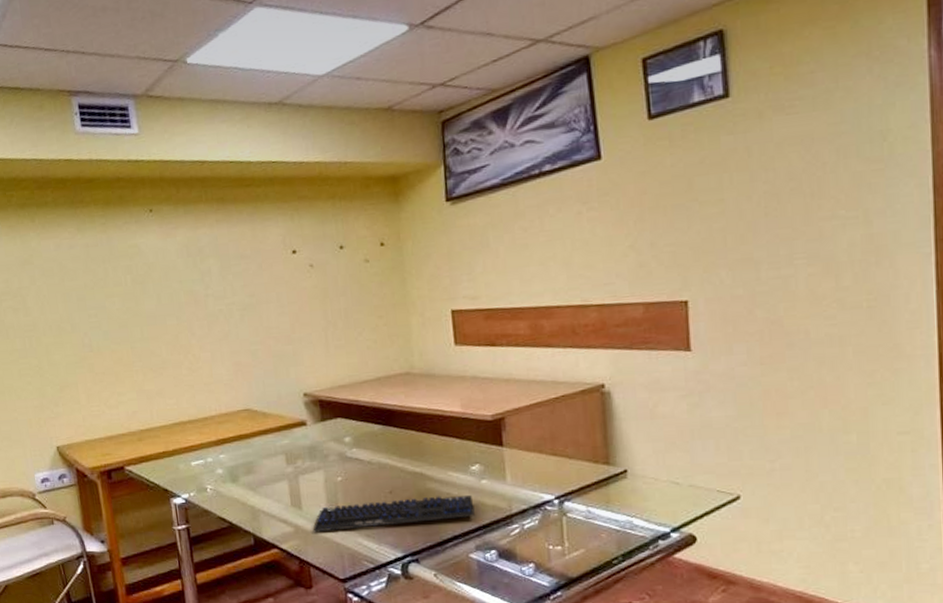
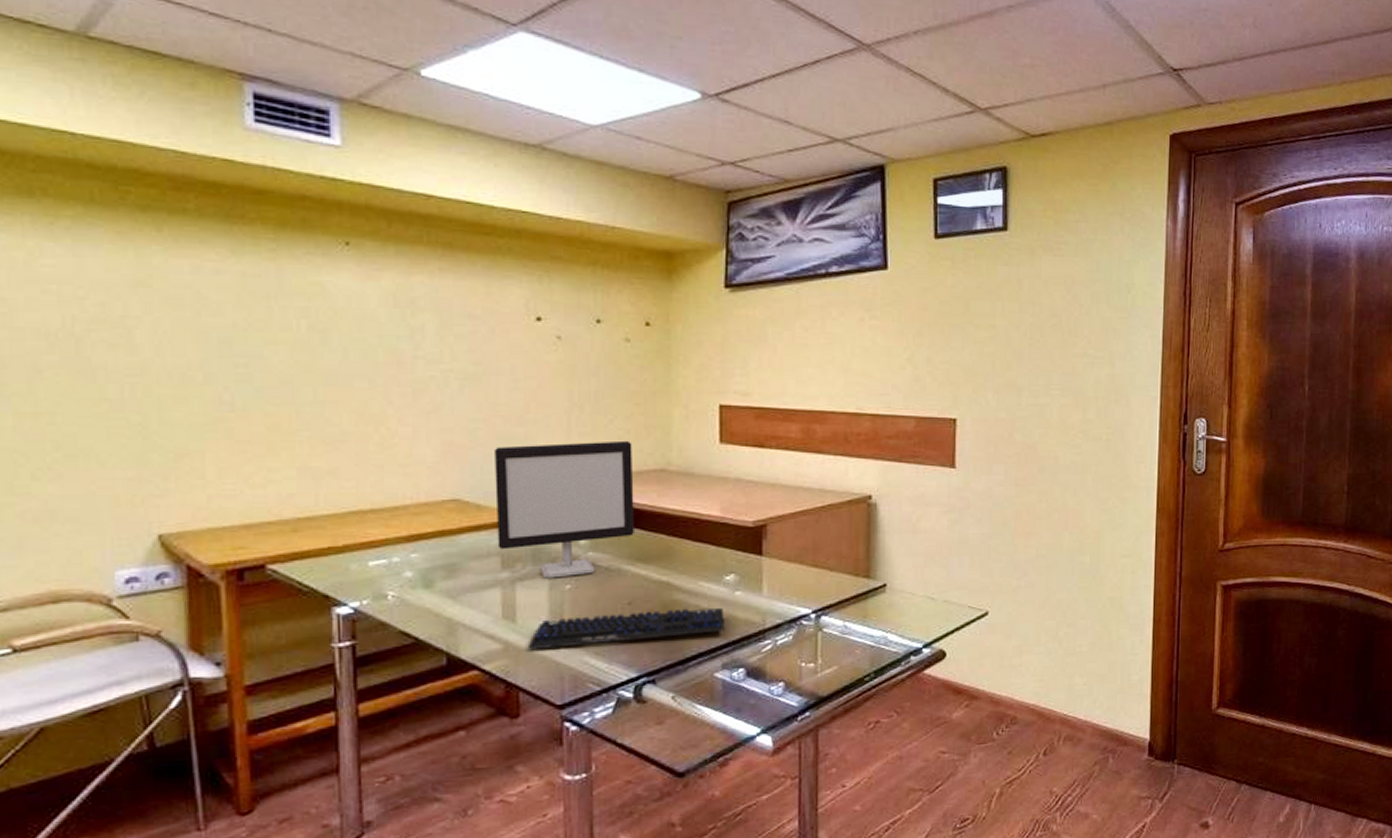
computer monitor: none [272,349,389,472] -> present [495,440,634,579]

